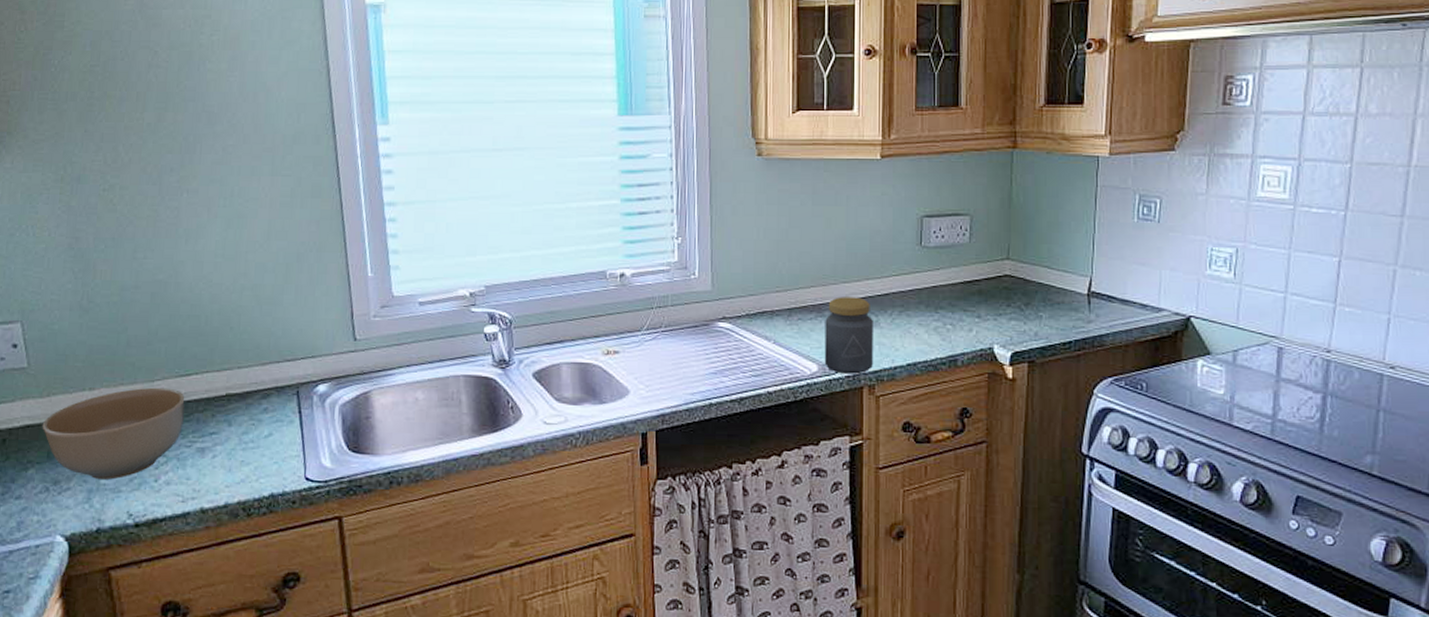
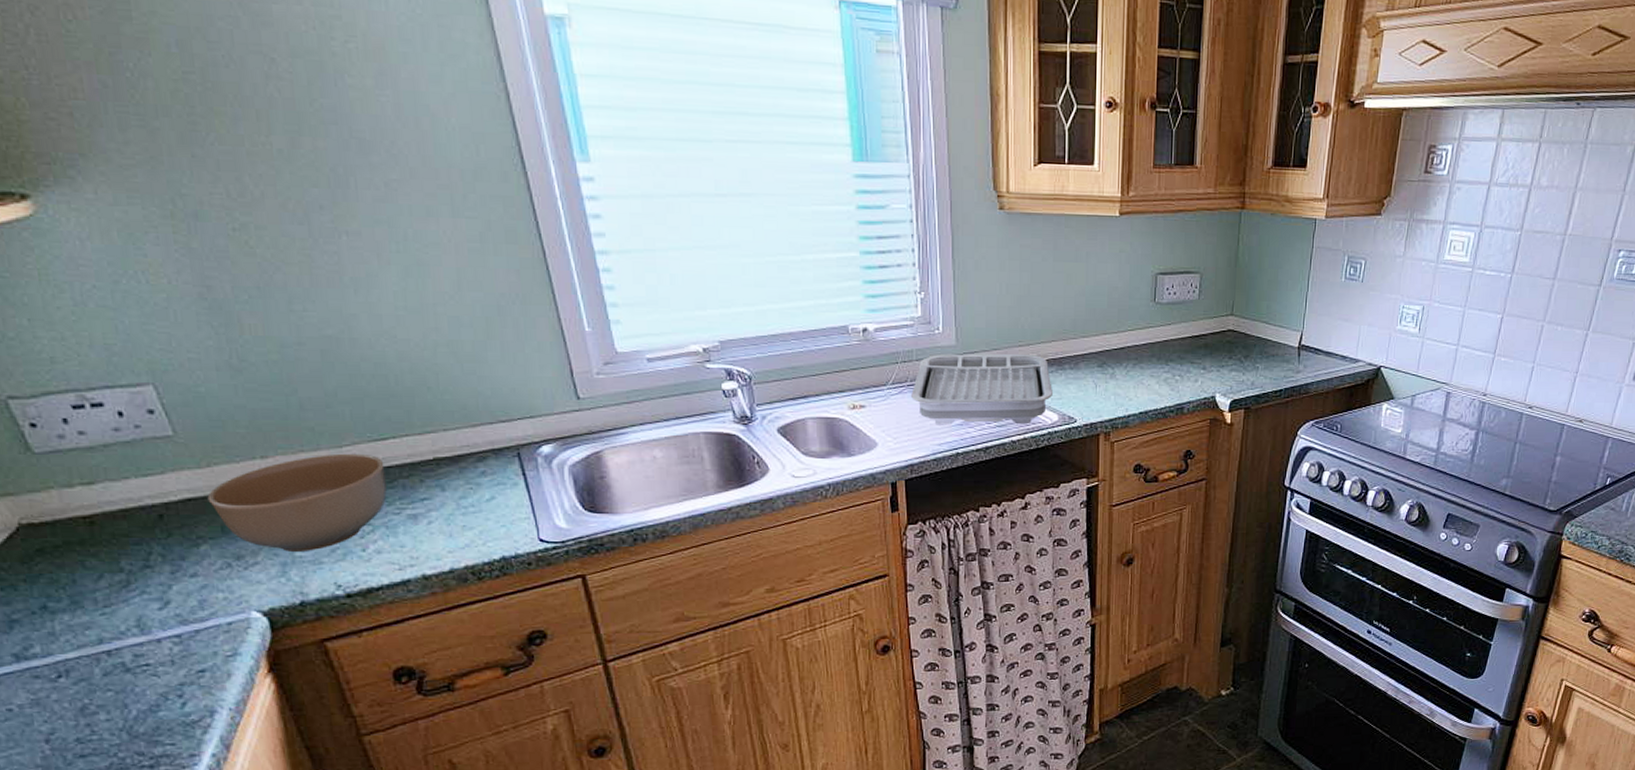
dish rack: none [665,299,812,375] -> present [911,353,1052,425]
jar: present [824,297,874,374] -> none [1064,350,1111,423]

